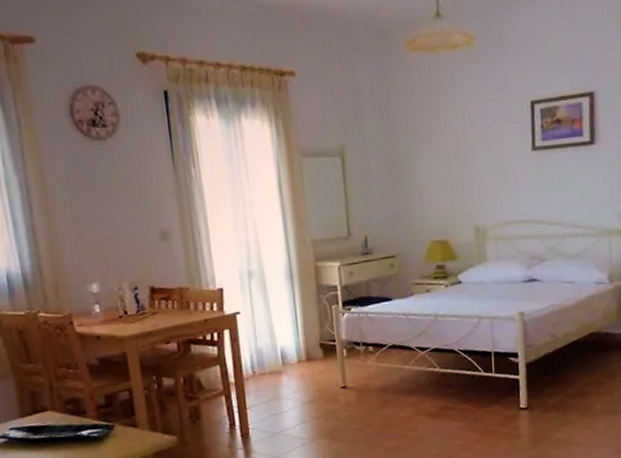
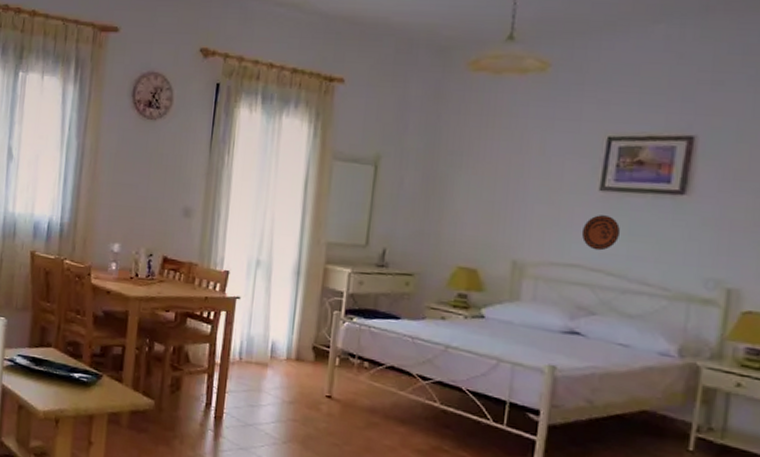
decorative plate: none [524,172,553,205] -> present [581,215,620,251]

